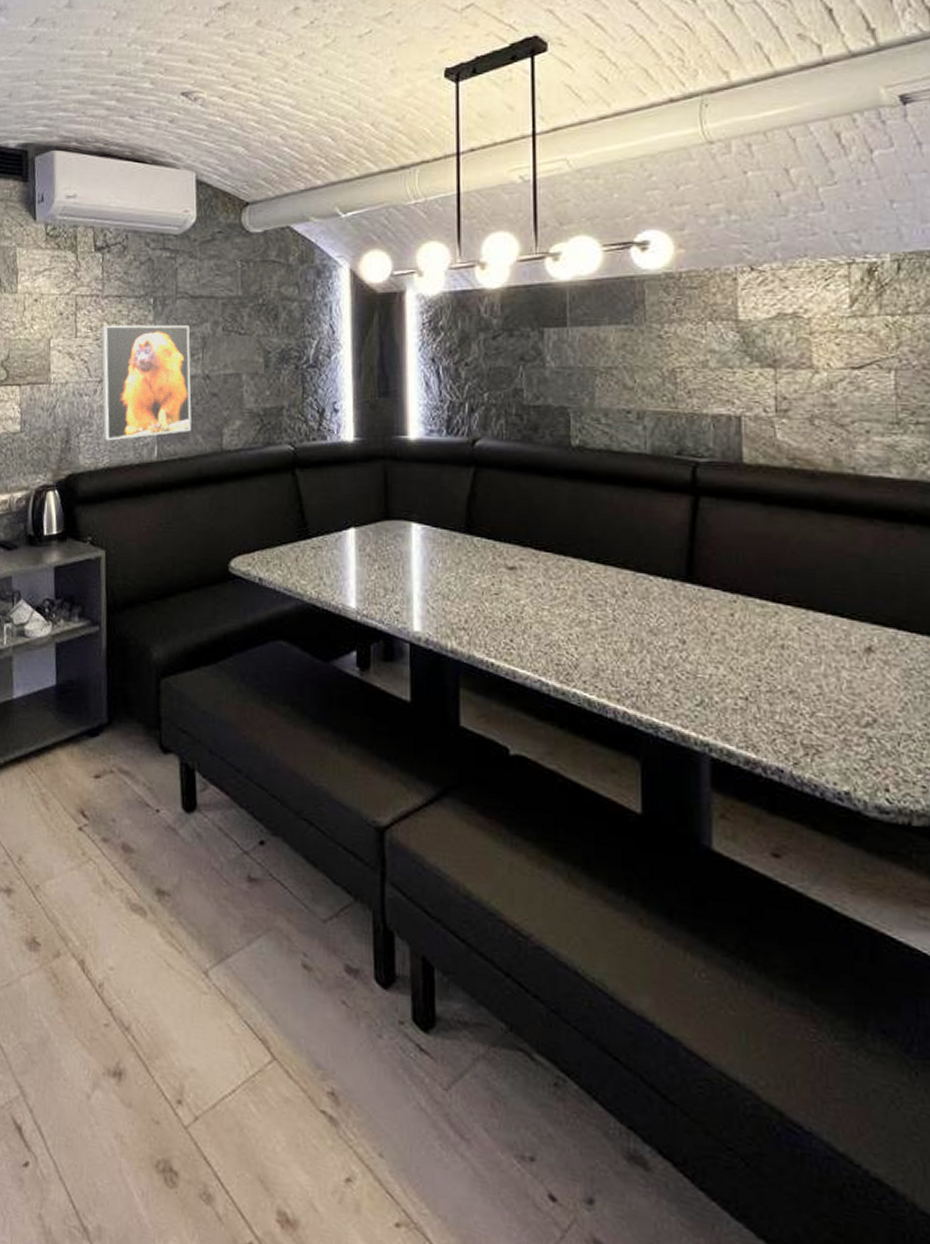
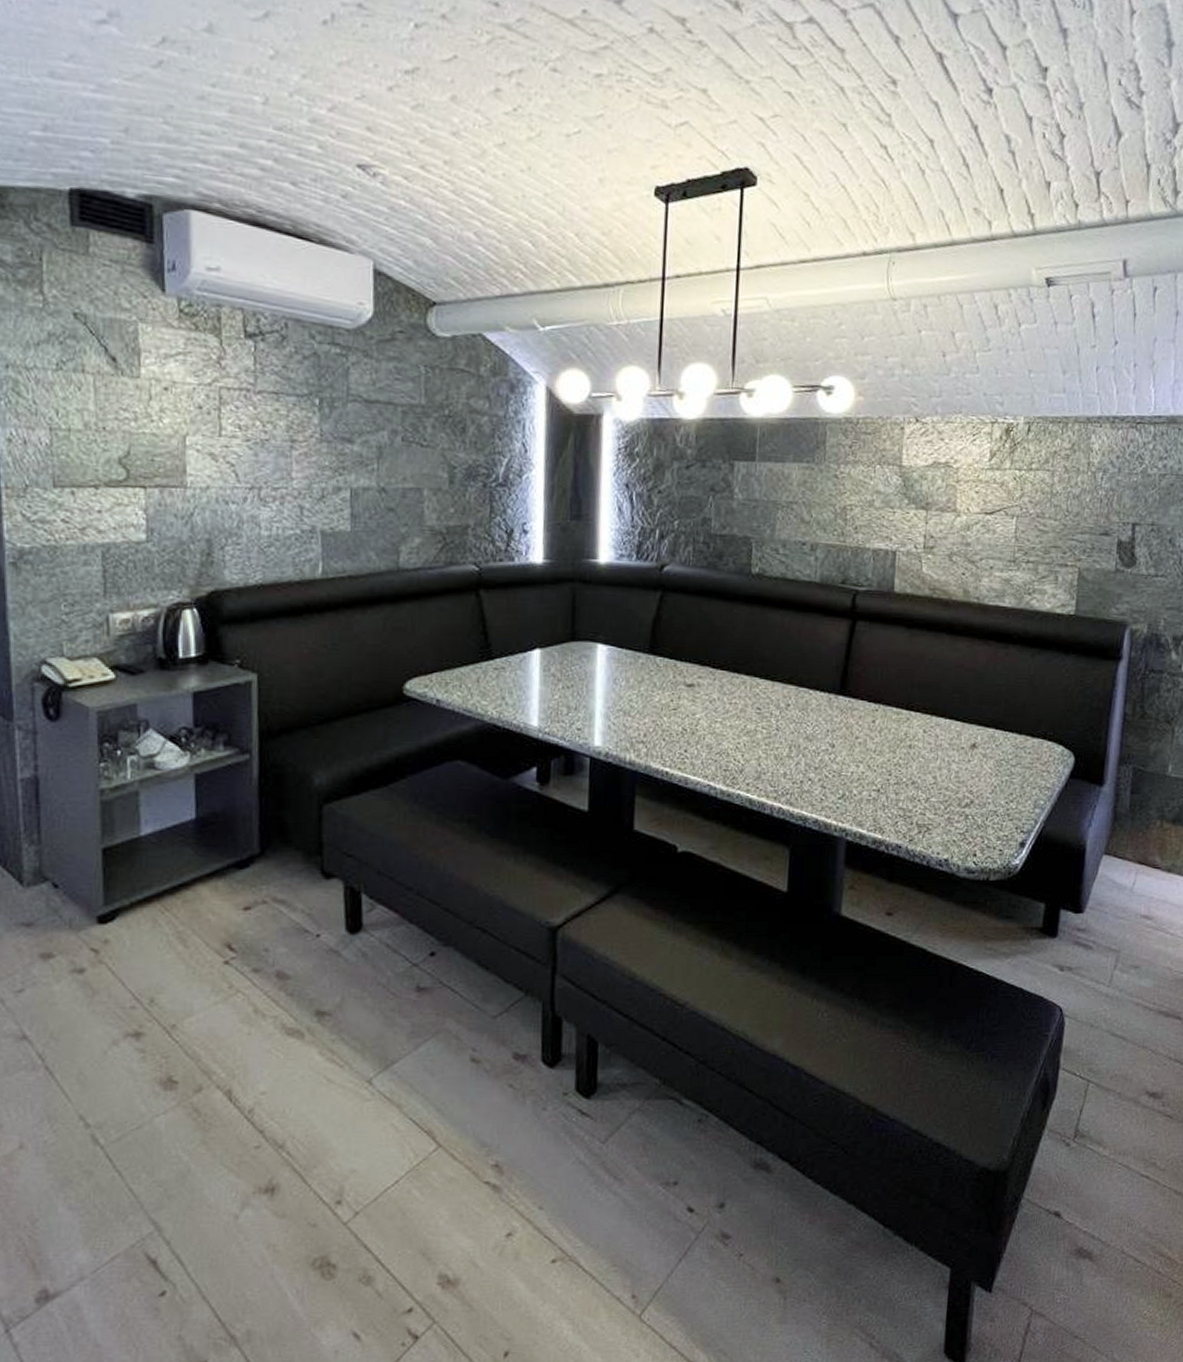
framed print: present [101,325,192,441] -> none [253,424,364,555]

